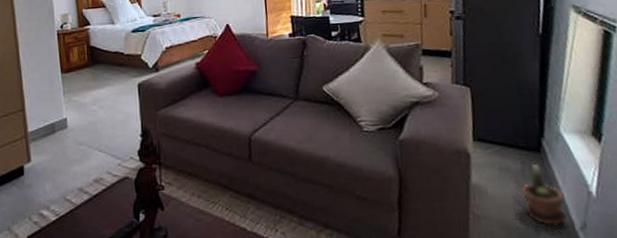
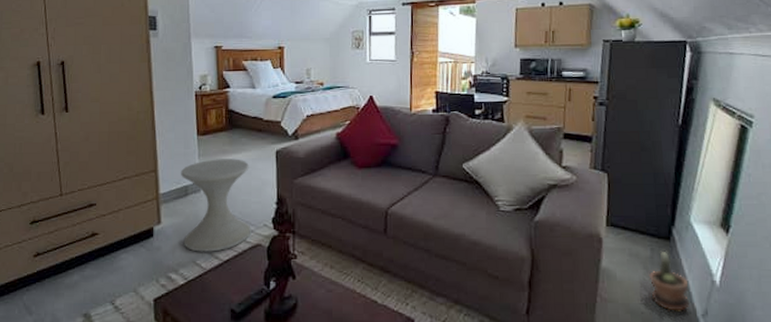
side table: none [47,93,118,188] -> present [181,158,251,252]

